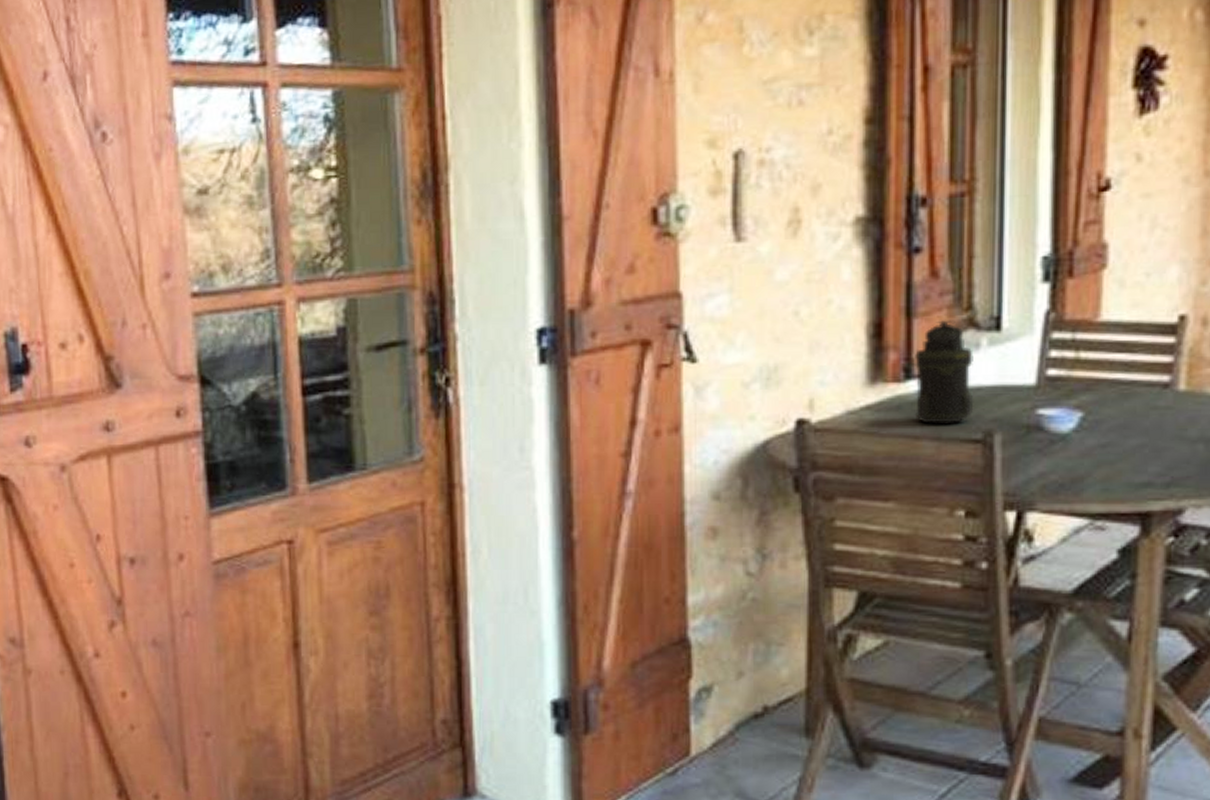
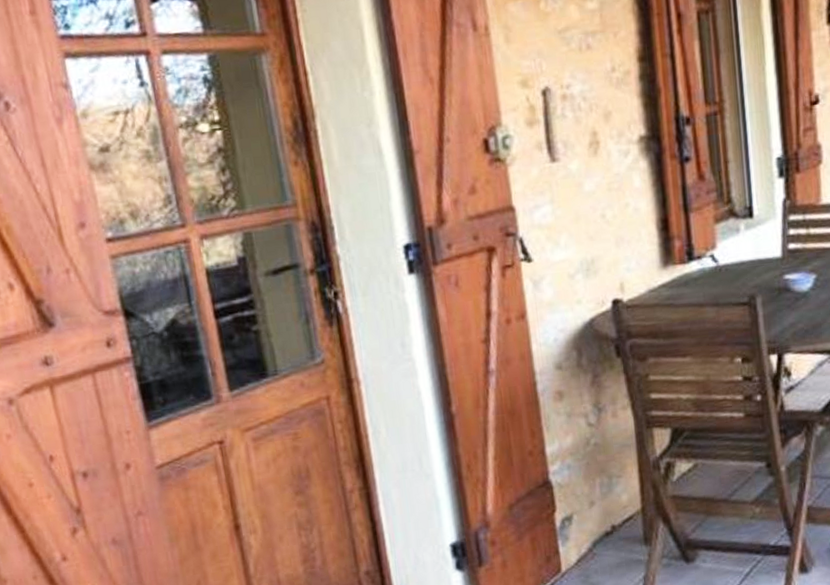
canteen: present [915,320,974,424] -> none [693,212,740,294]

